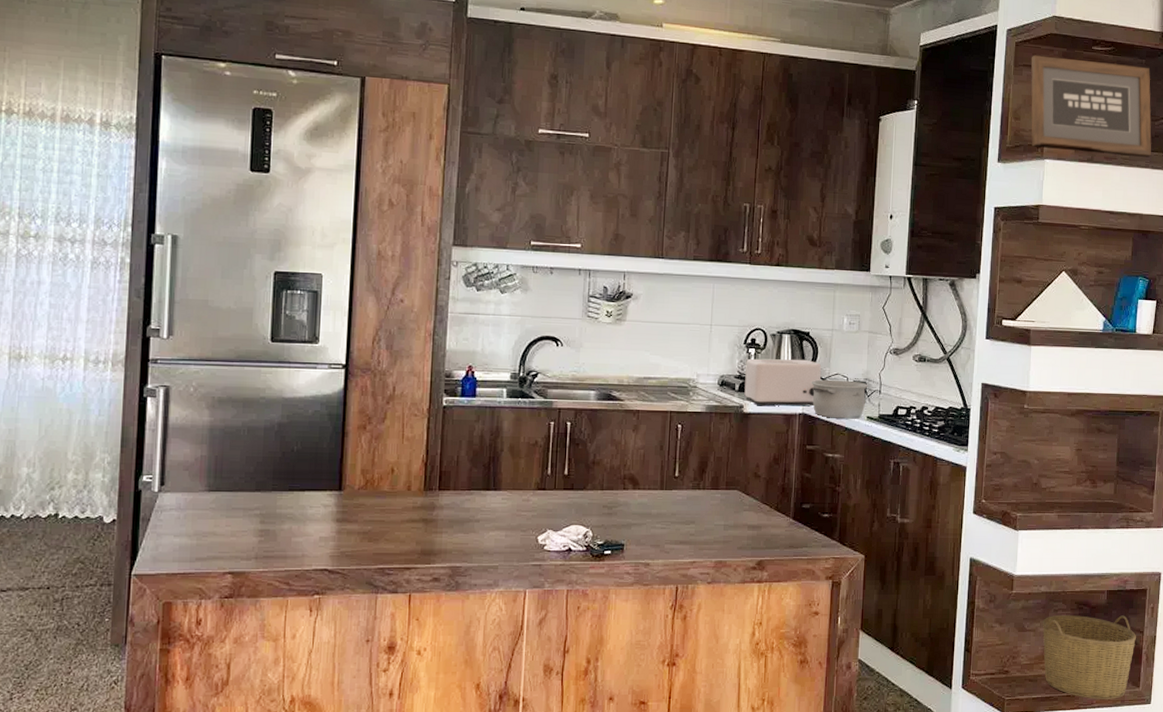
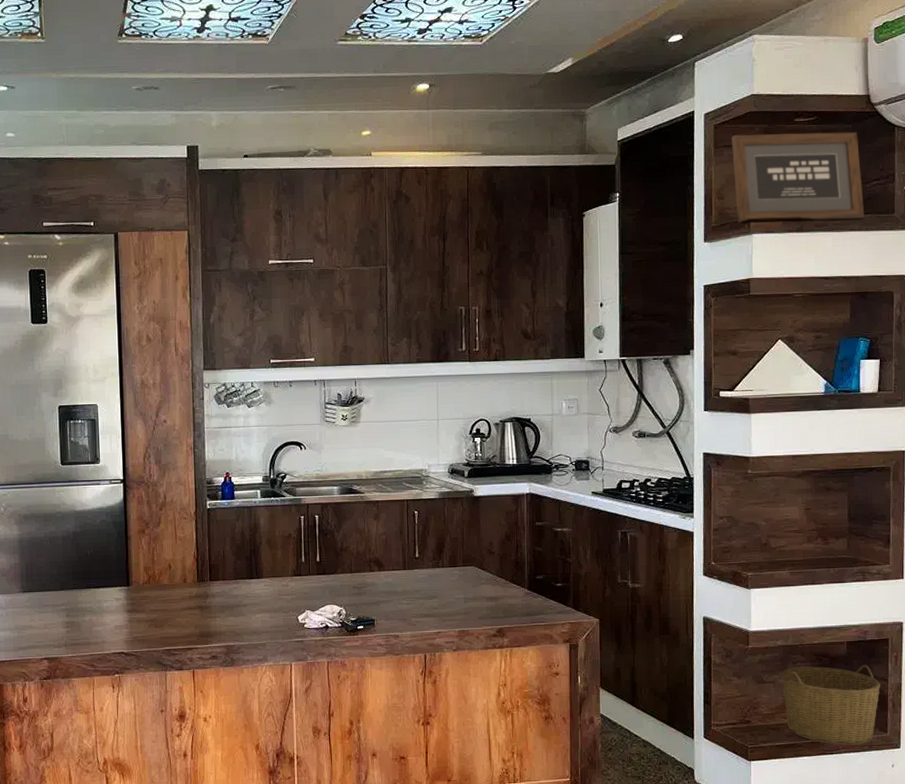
toaster: present [744,358,822,407] -> none [473,443,545,489]
cooking pot: present [811,379,868,419] -> none [535,460,591,496]

